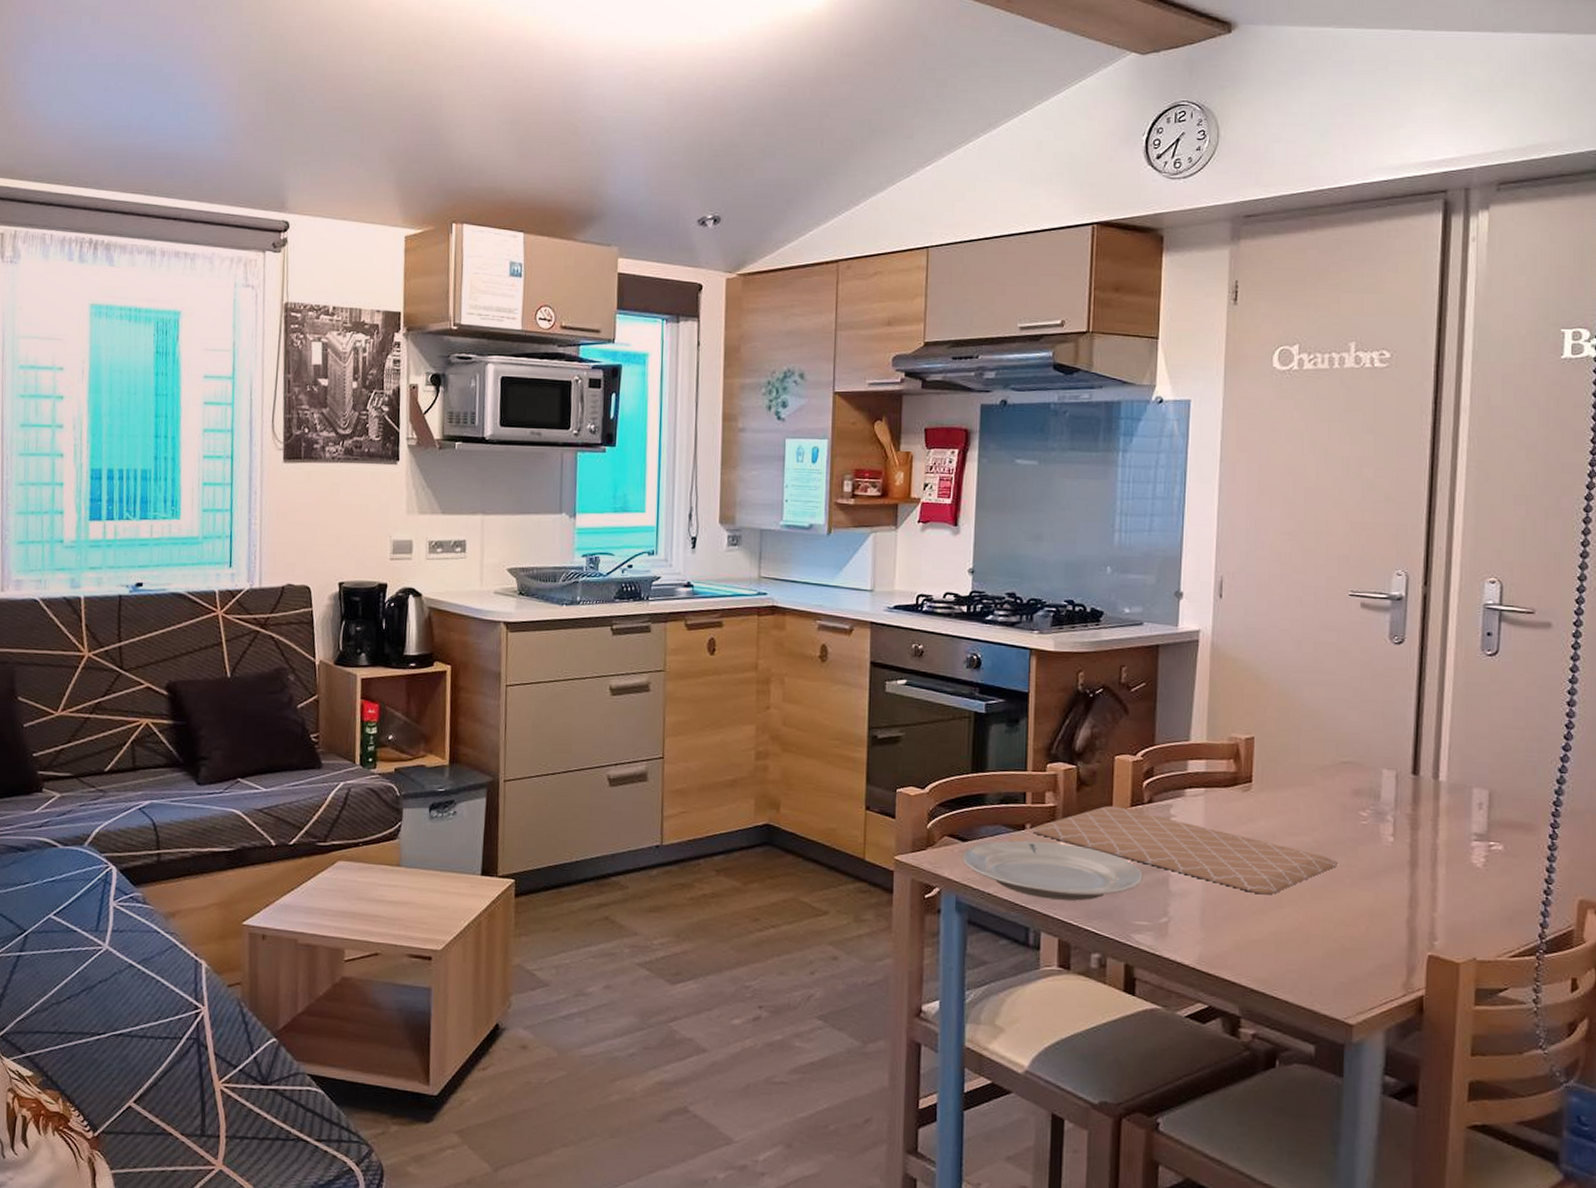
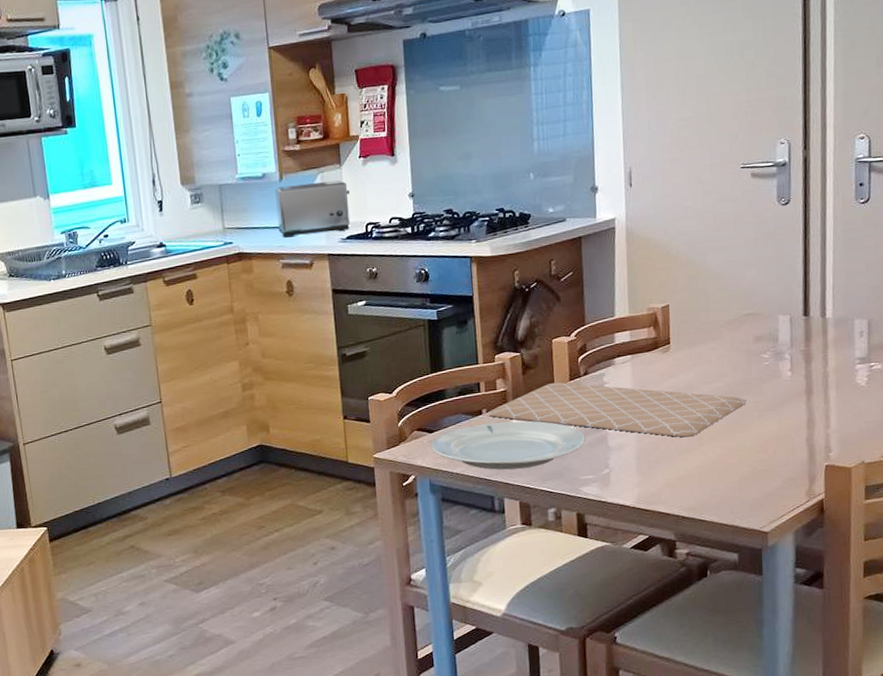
toaster: none [819,541,904,599] -> present [274,179,351,237]

